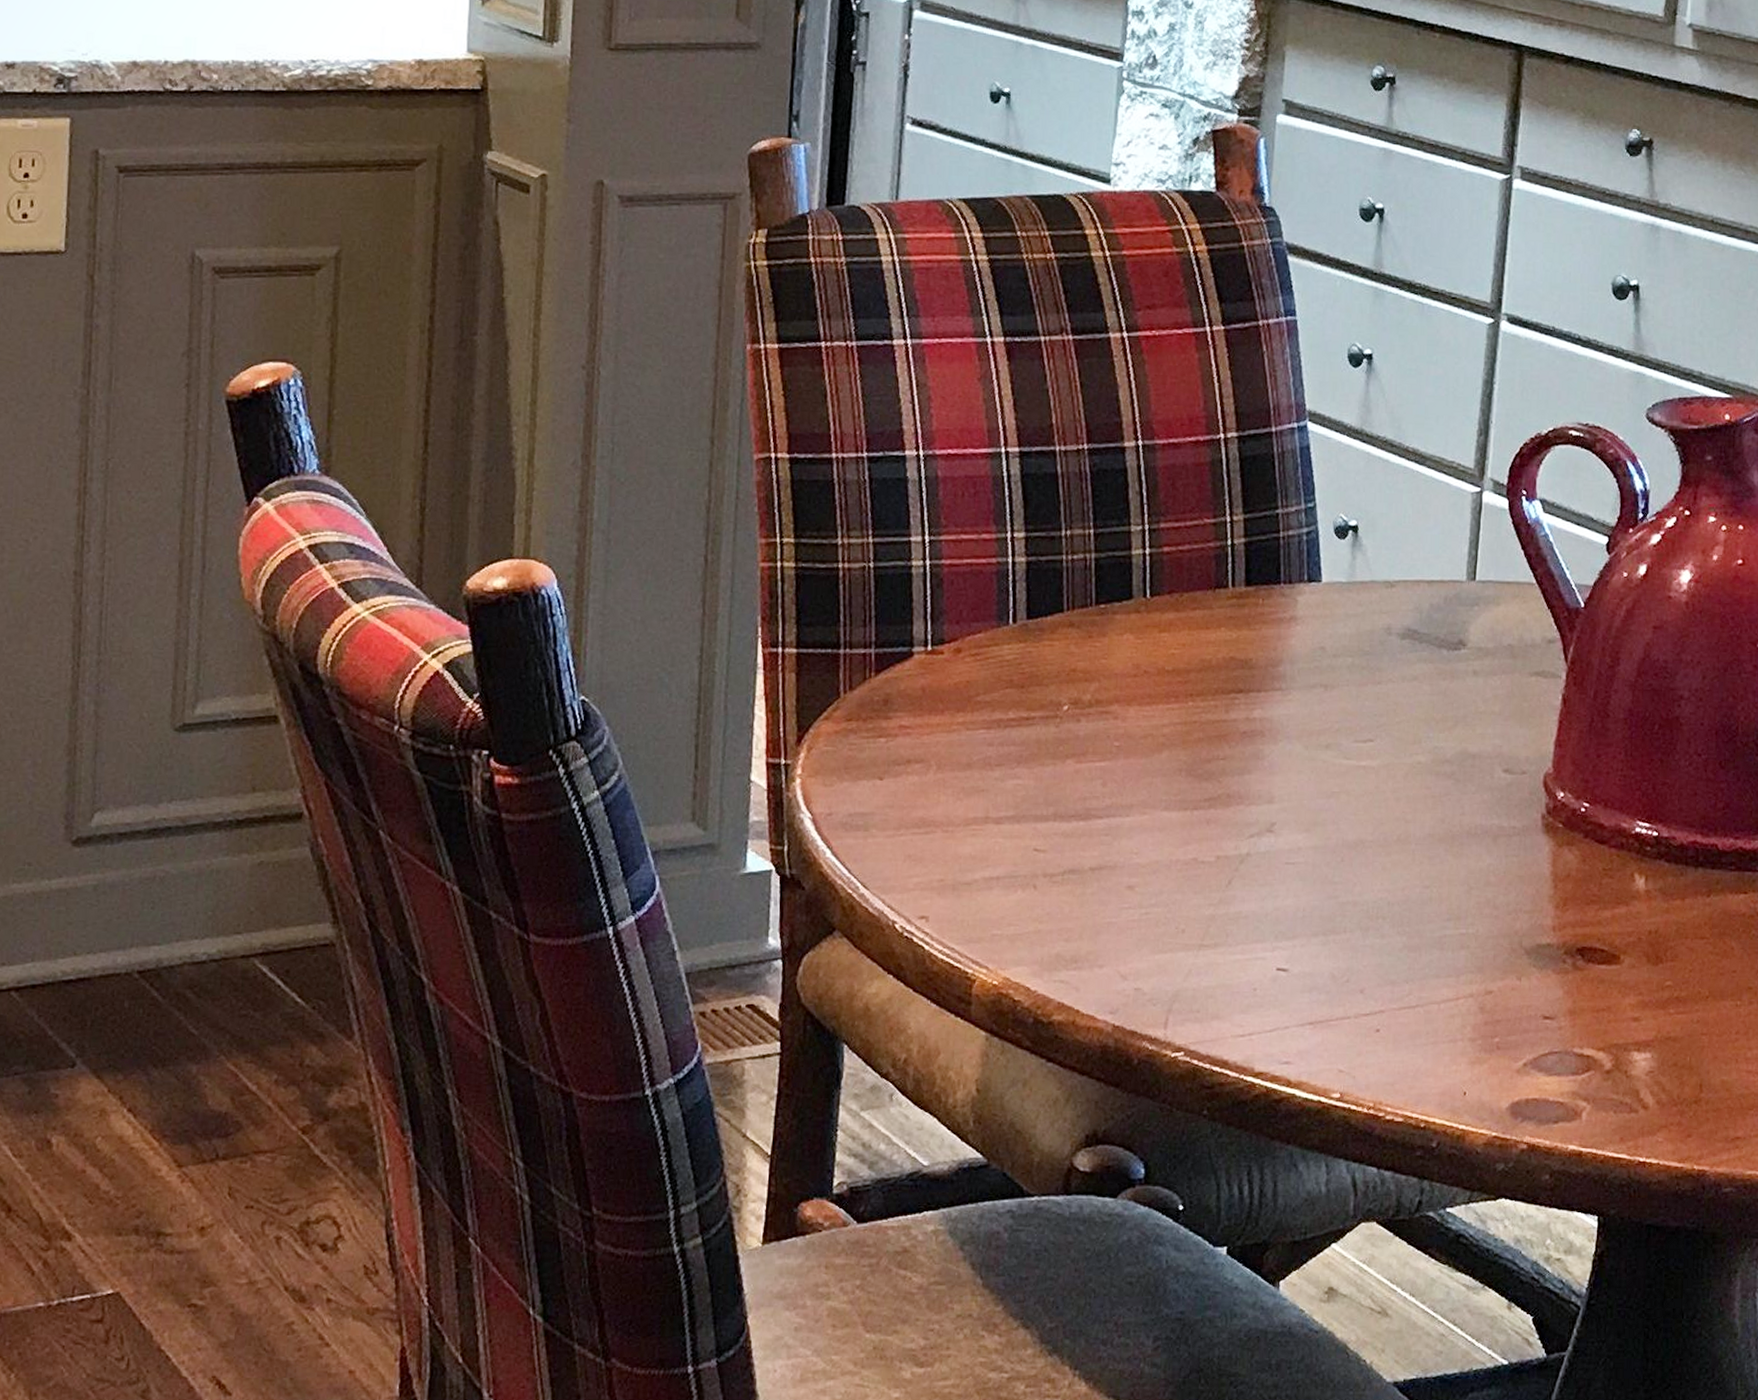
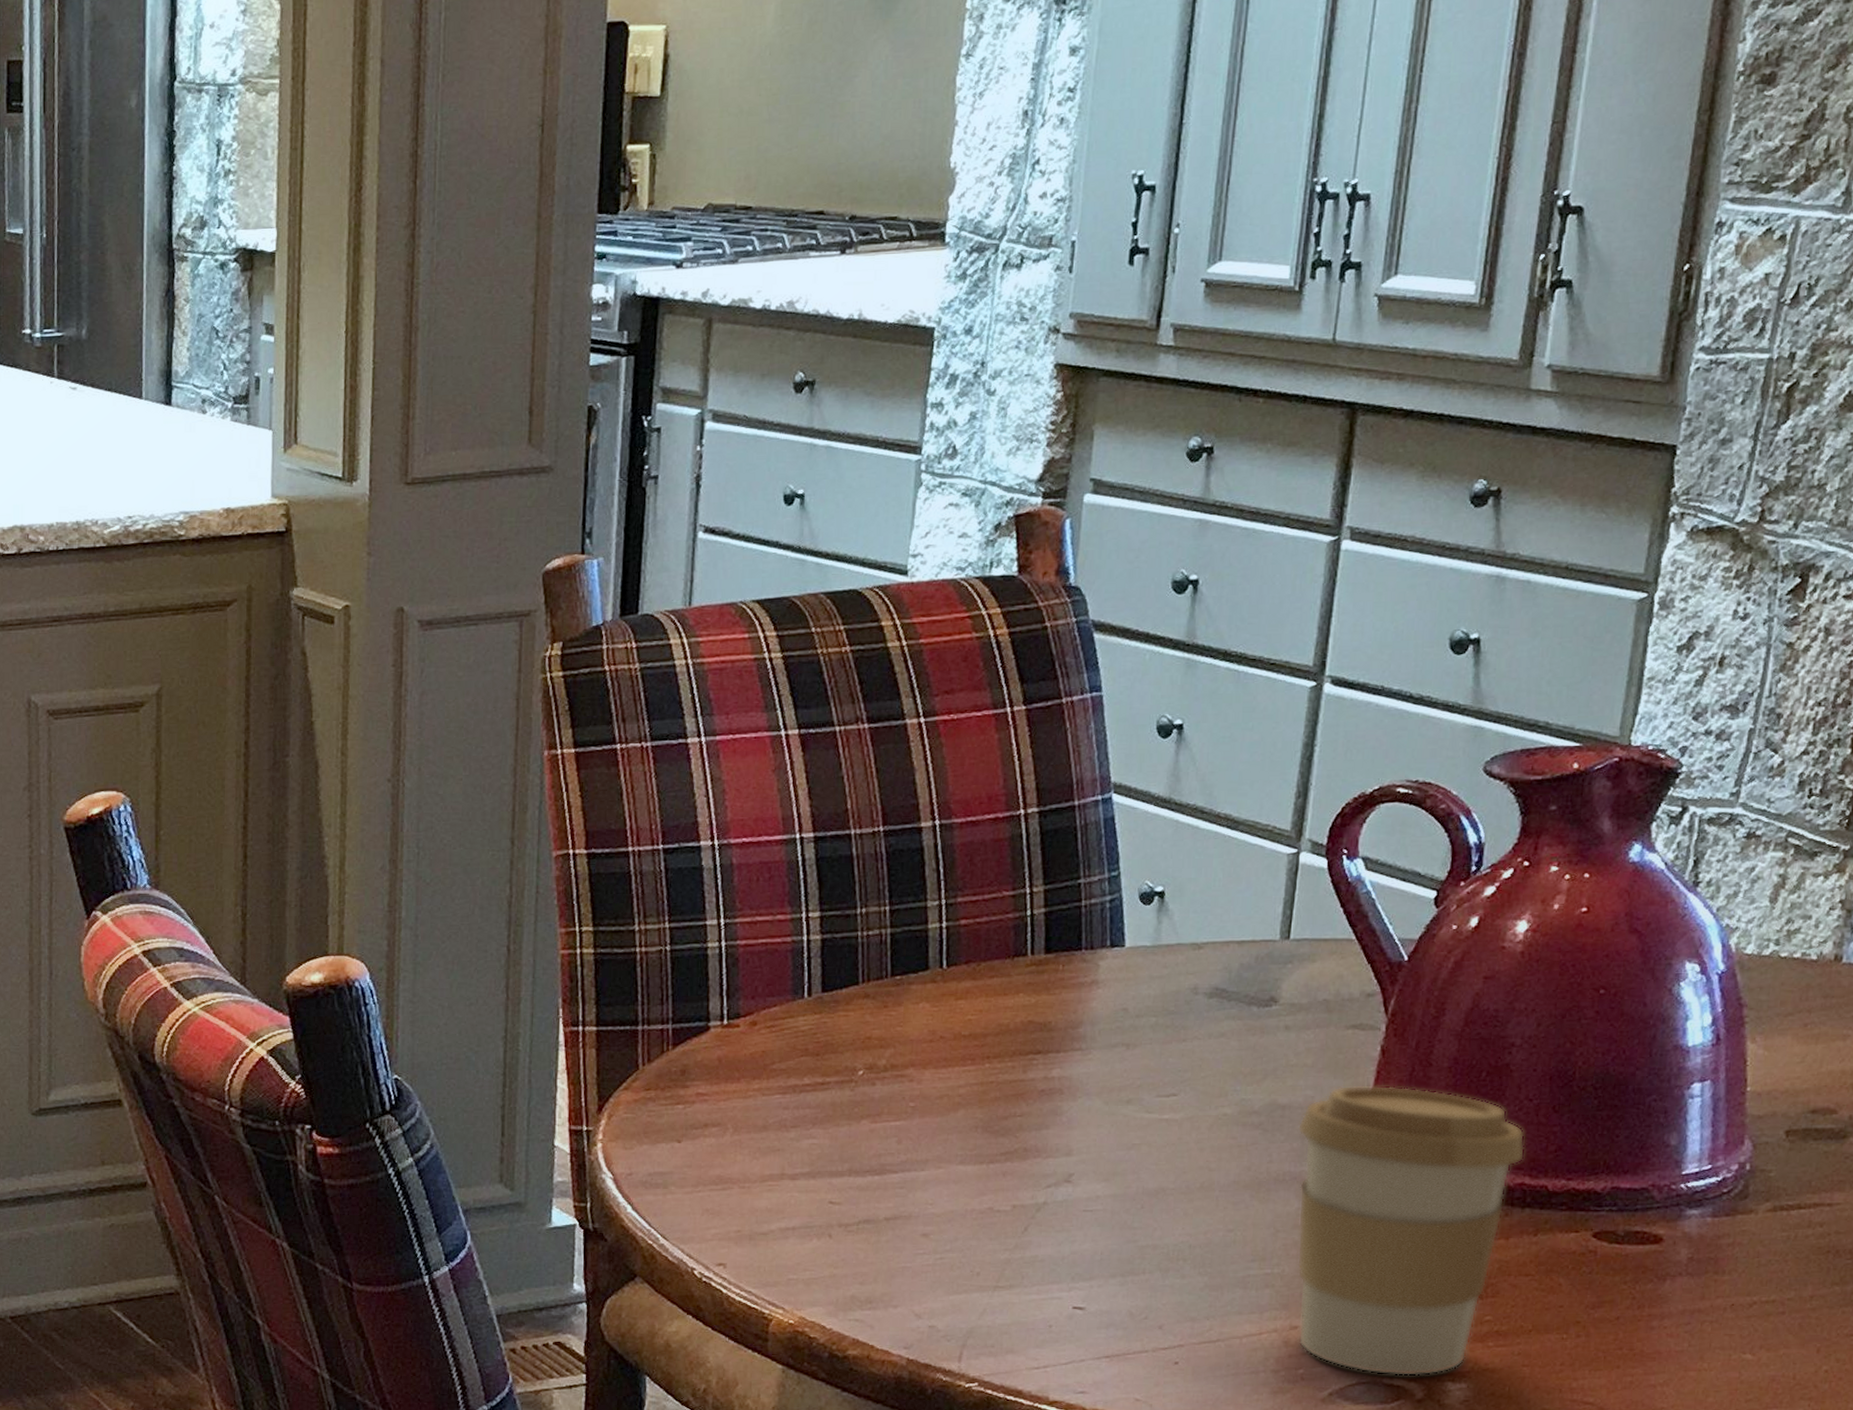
coffee cup: none [1487,735,1696,1046] -> present [1296,1085,1525,1377]

